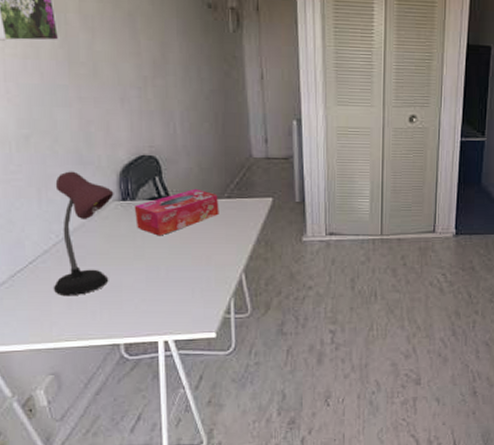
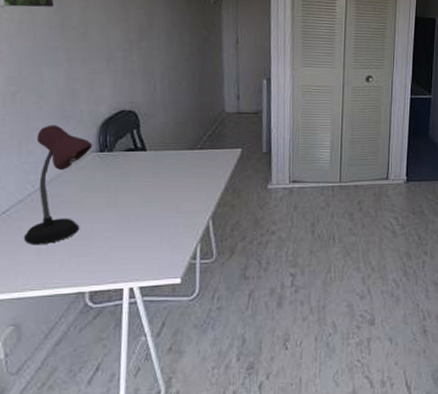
tissue box: present [134,188,219,236] -> none [110,140,192,185]

